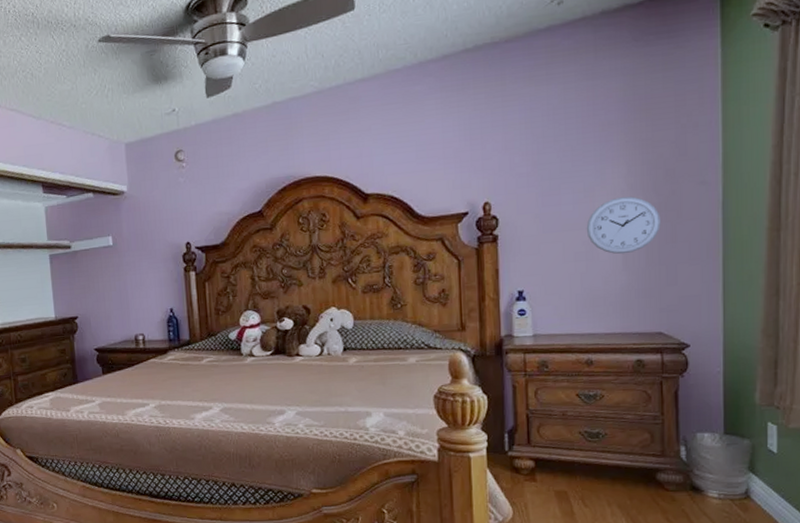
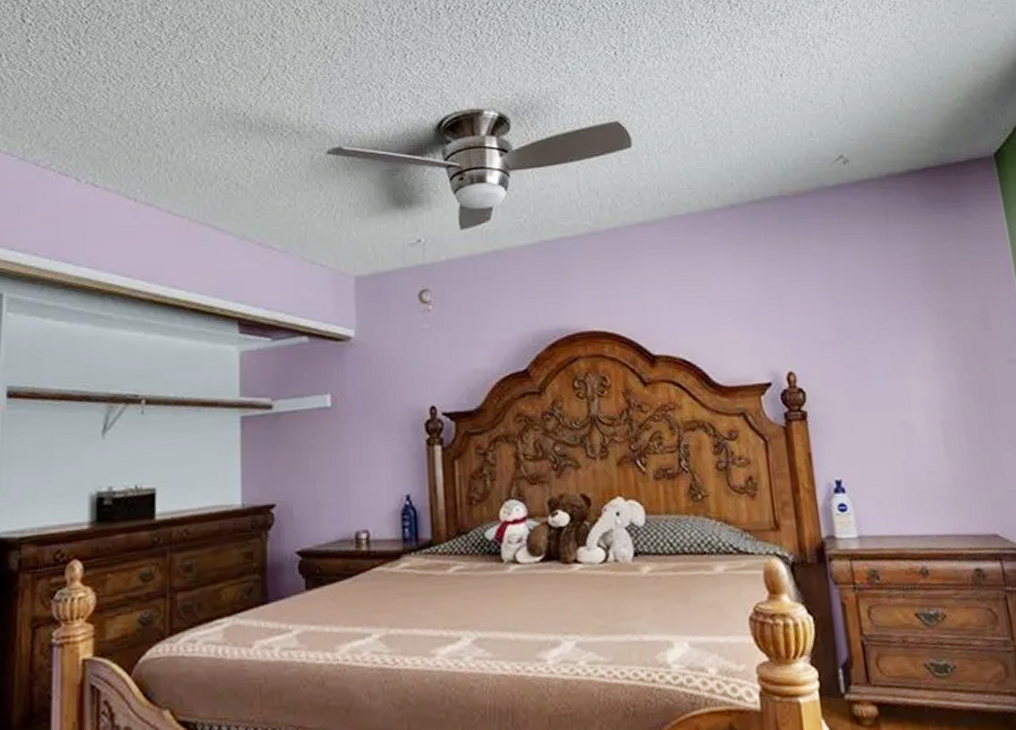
wall clock: present [586,196,661,255] -> none [900,373,978,440]

